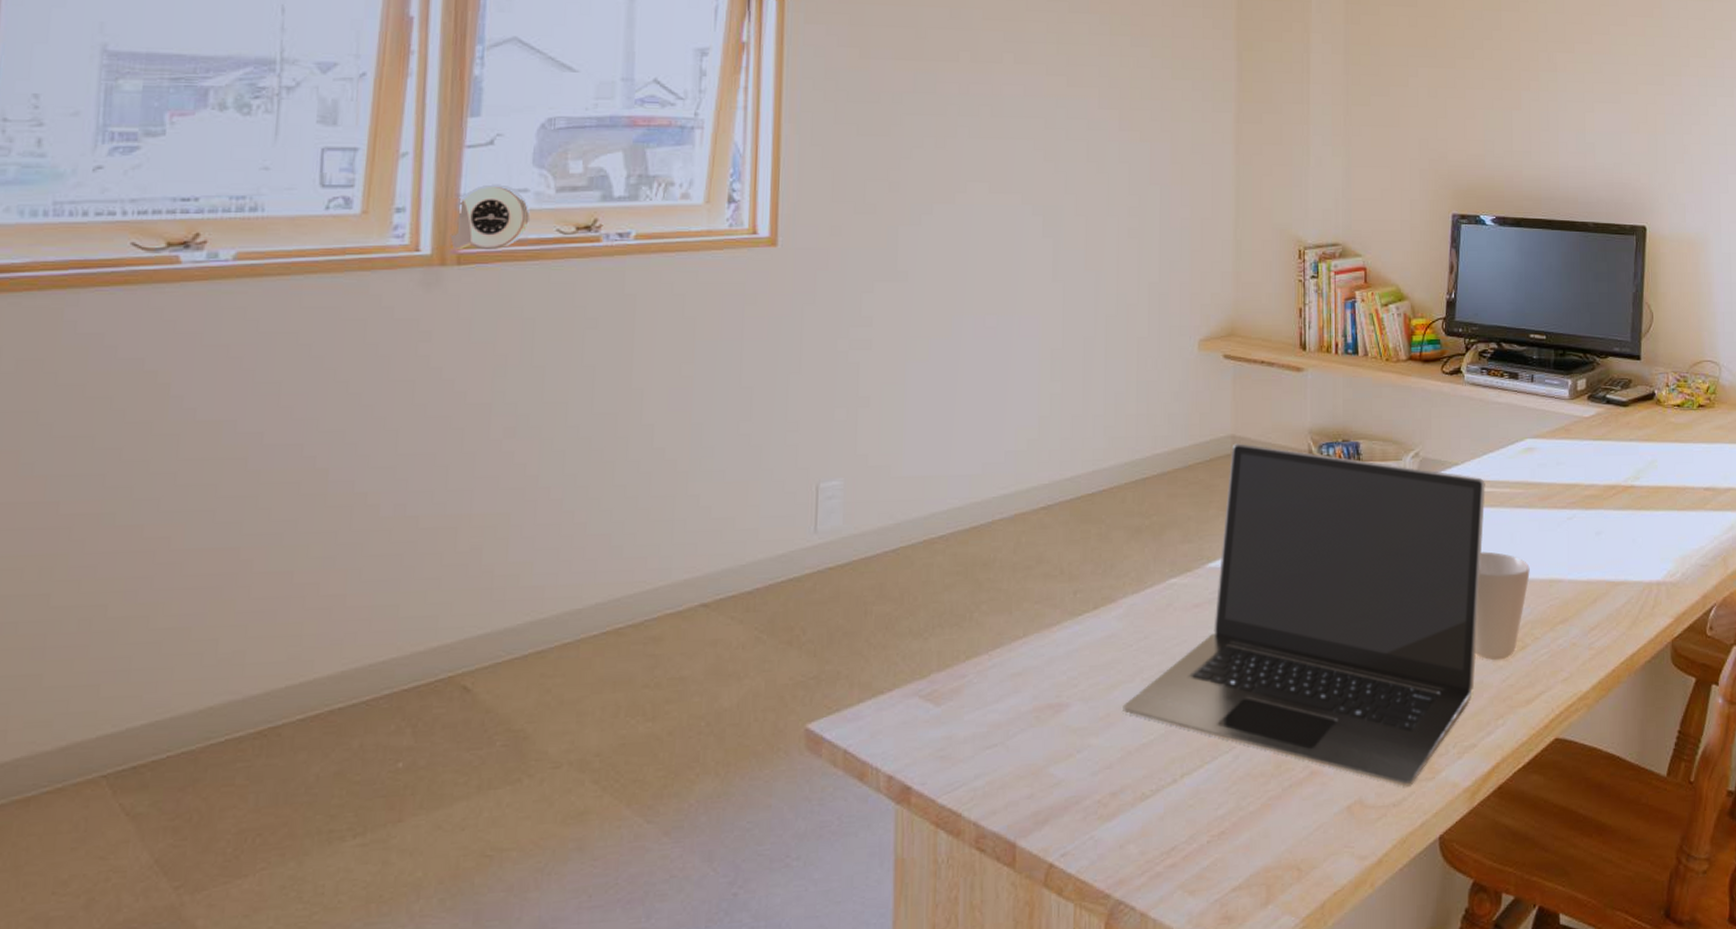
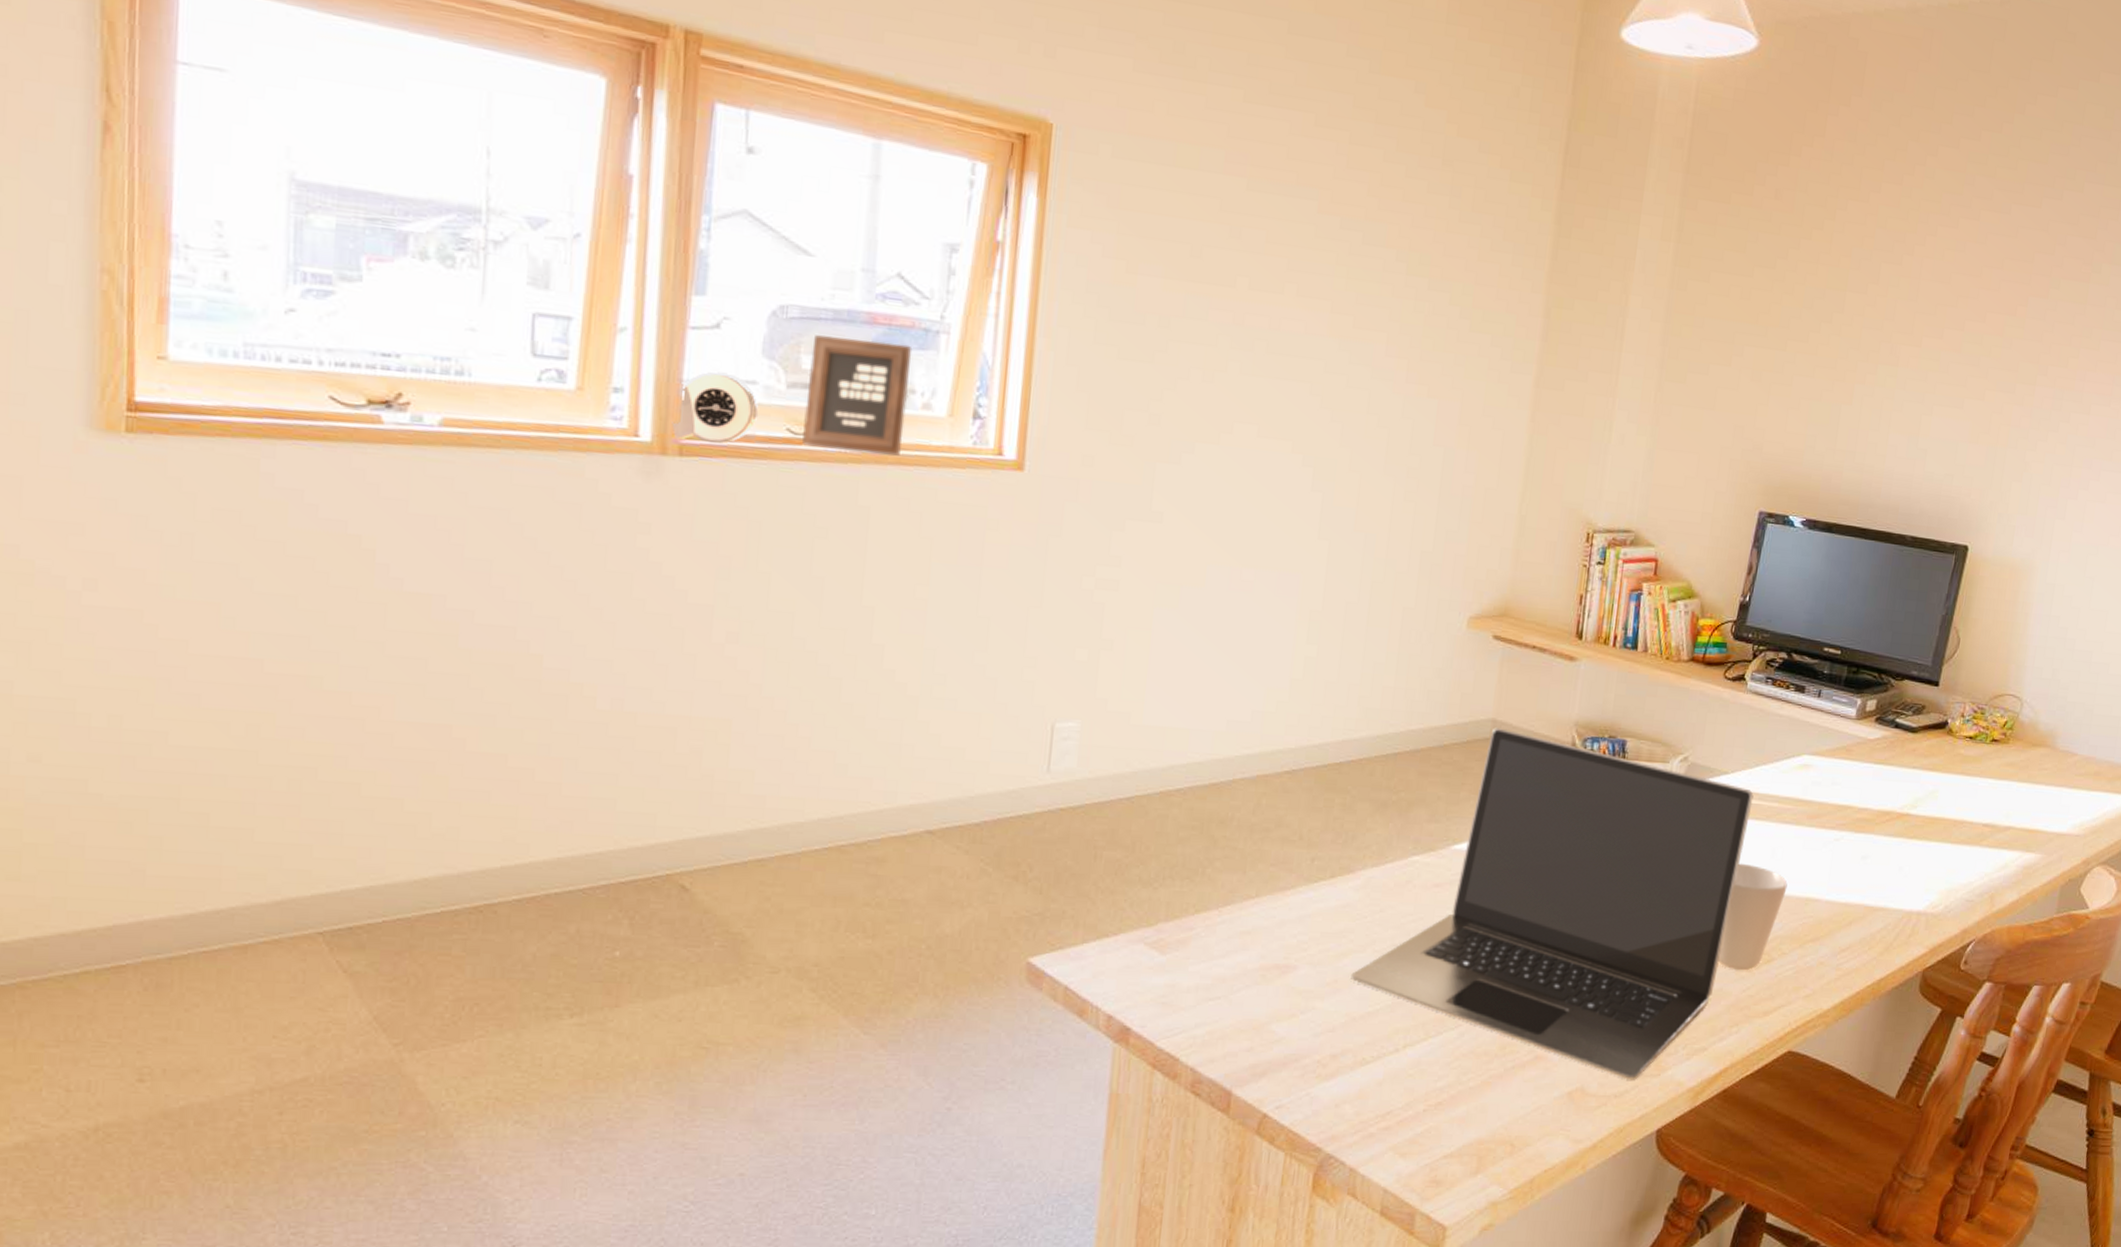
picture frame: none [571,141,670,245] -> present [802,335,913,456]

